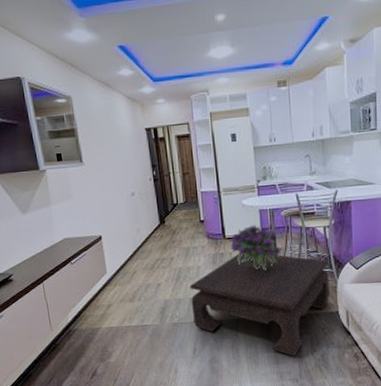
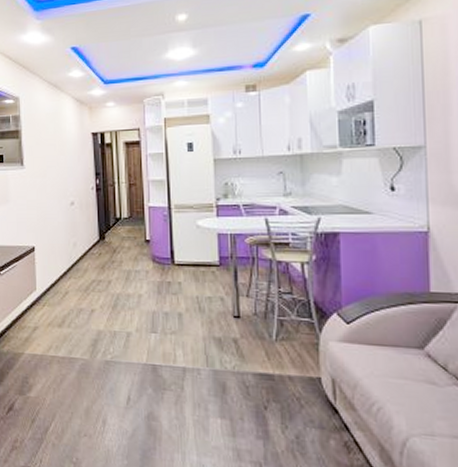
coffee table: present [189,253,330,356] -> none [128,285,308,430]
bouquet: present [230,225,282,270] -> none [180,251,245,309]

